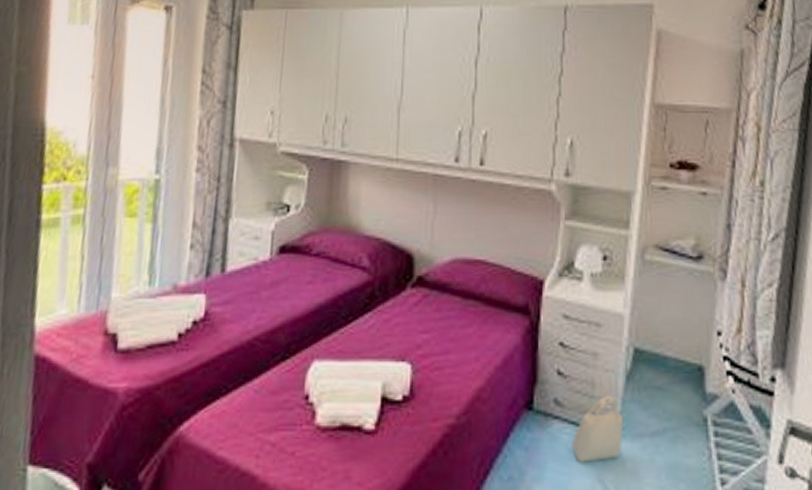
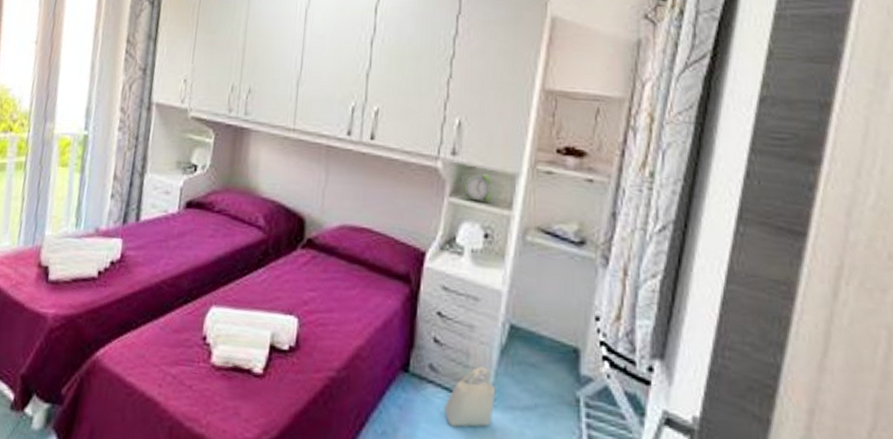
alarm clock: none [577,194,612,224] -> present [461,174,496,203]

